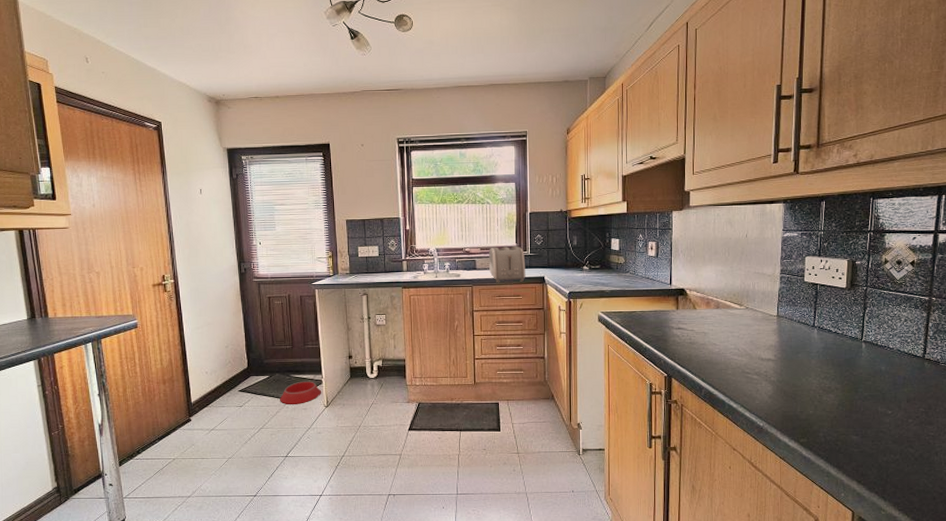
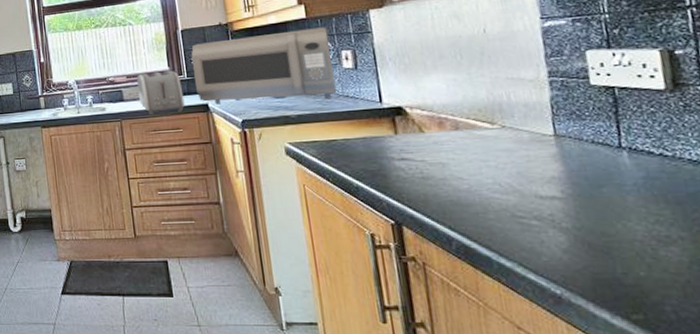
microwave: none [535,221,642,280] -> present [191,27,338,105]

